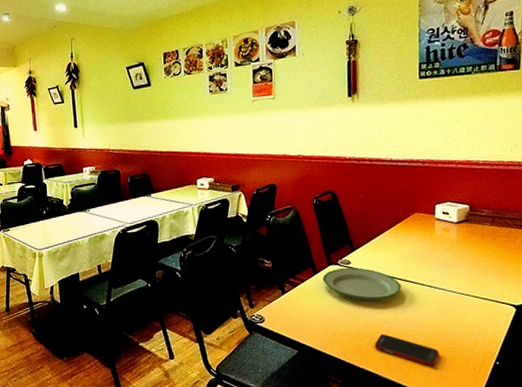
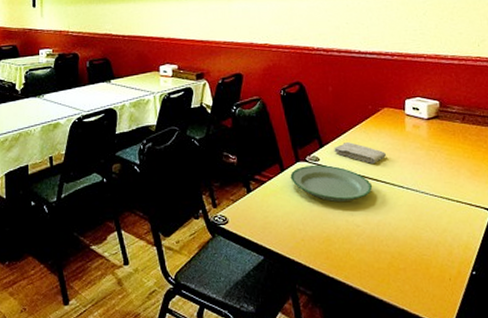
washcloth: none [365,246,415,266] -> present [334,142,386,164]
cell phone: present [374,333,440,367] -> none [344,238,414,277]

